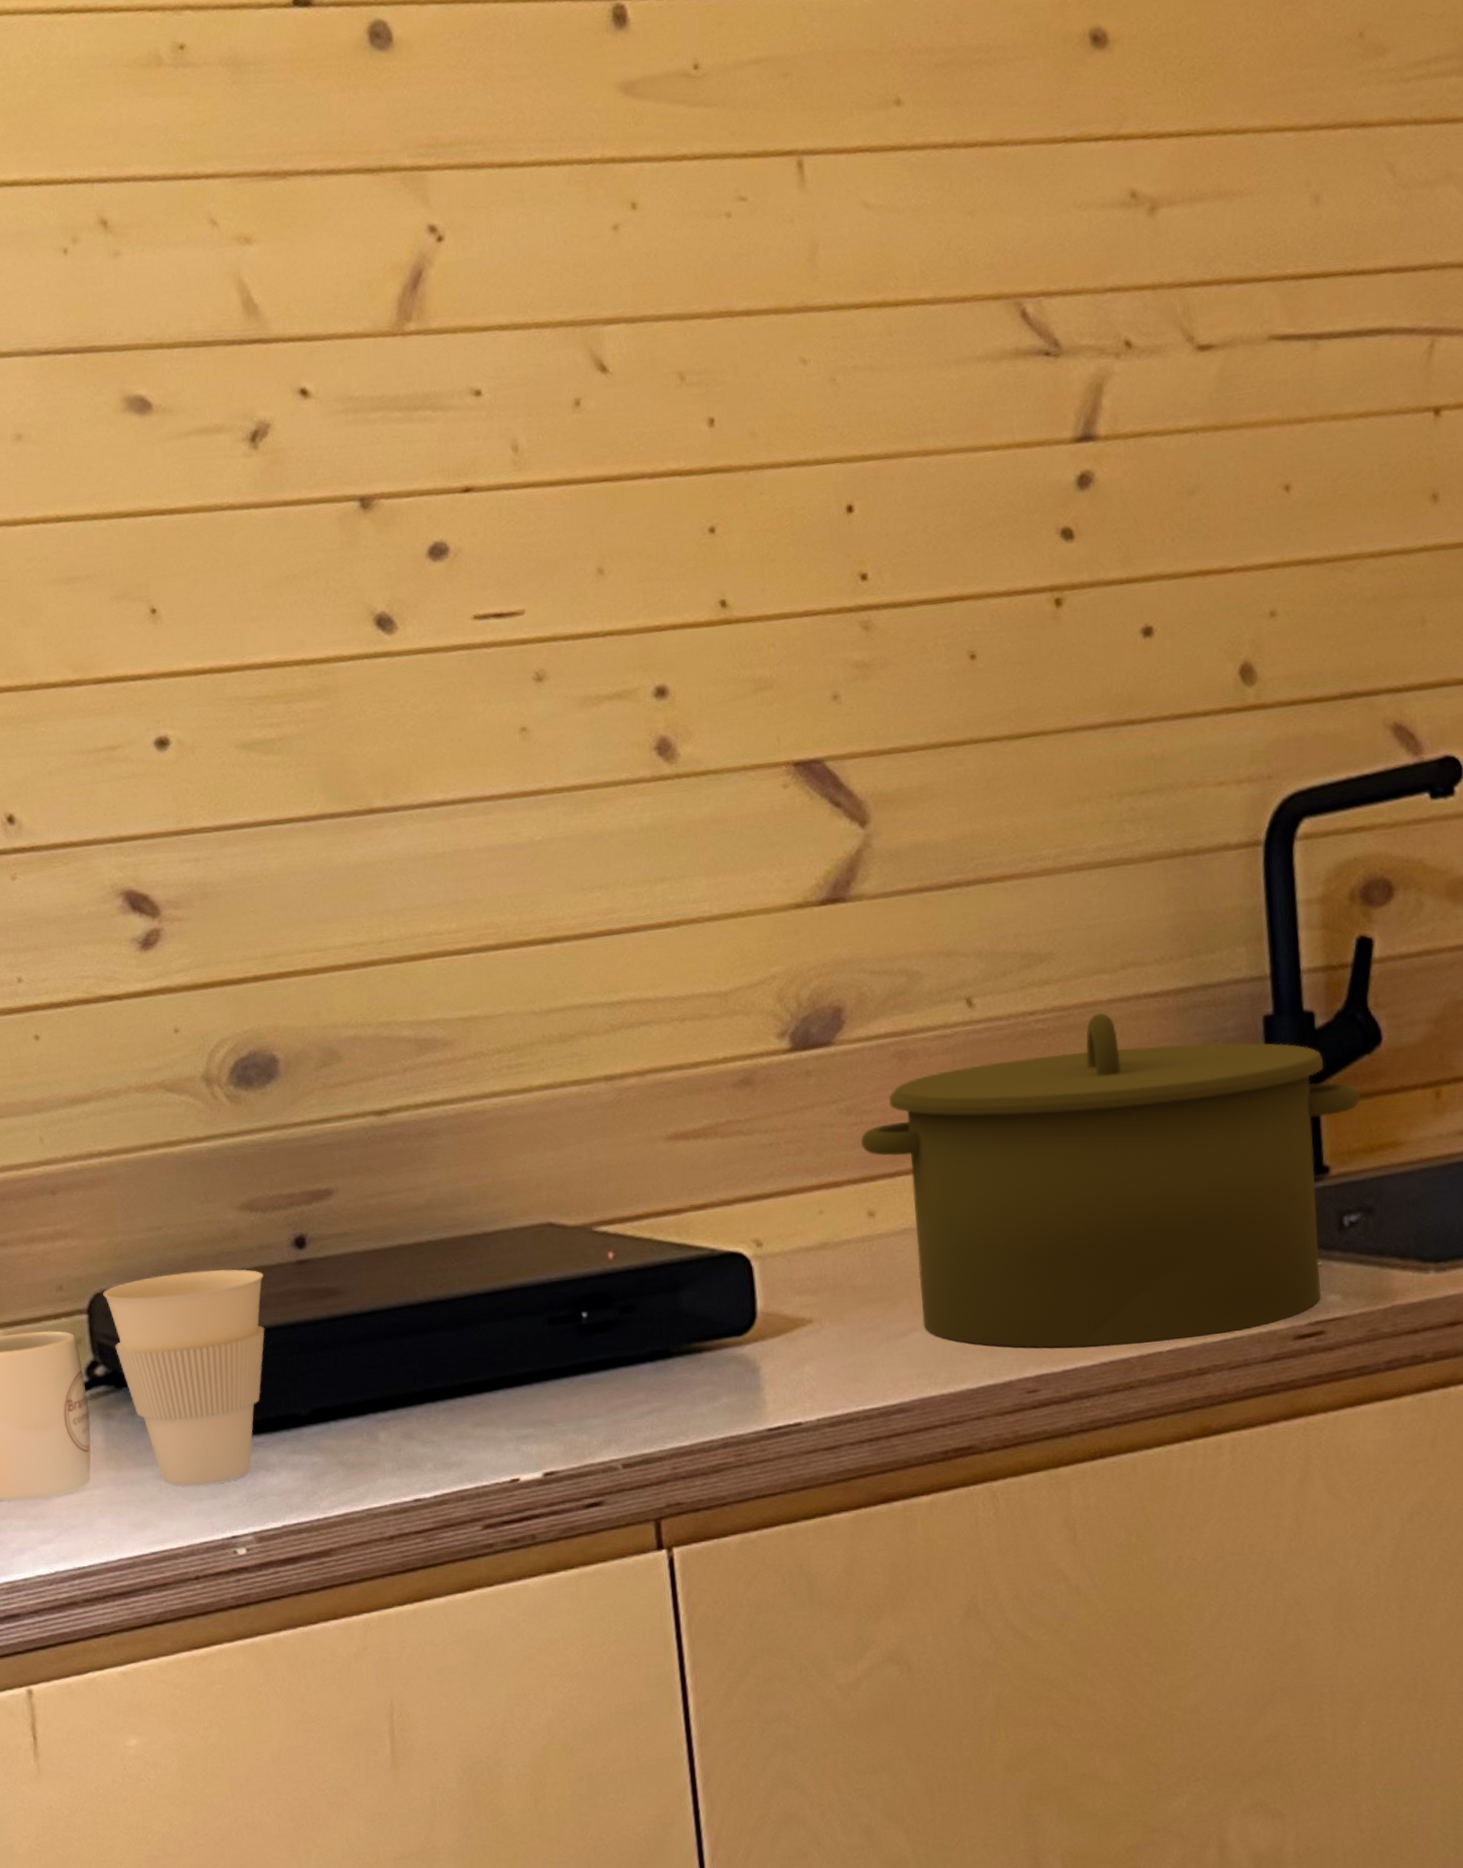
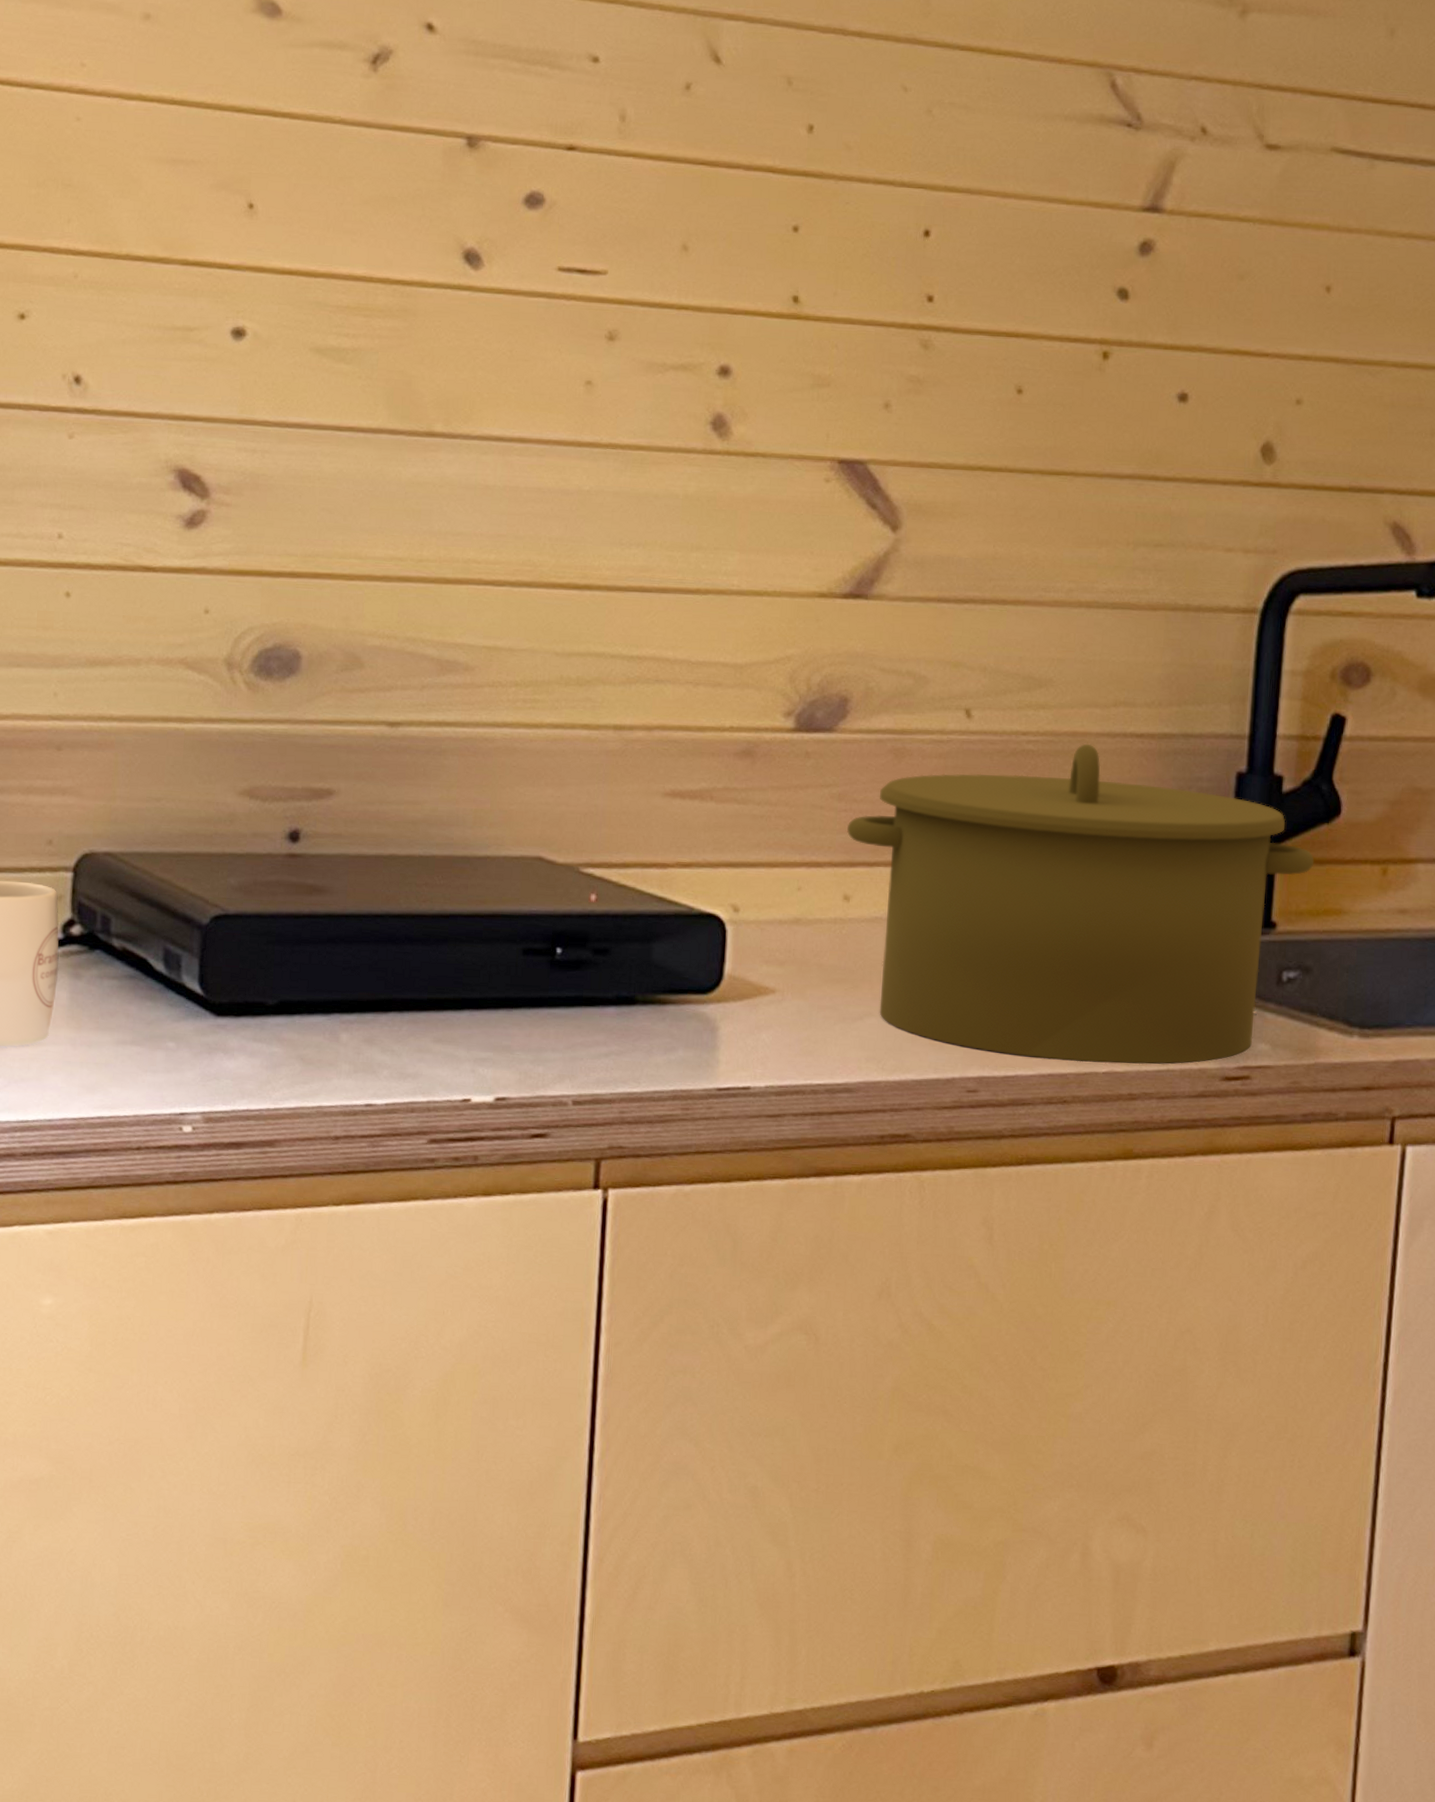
cup: present [103,1268,265,1487] -> none [91,846,253,1059]

